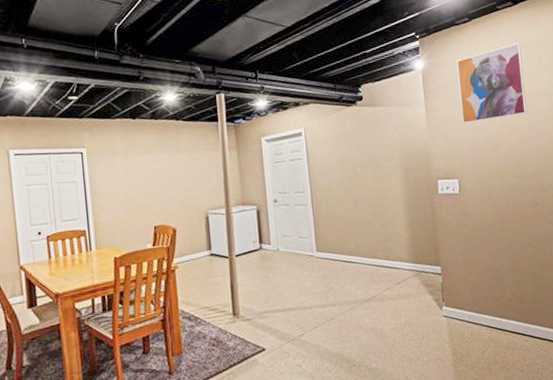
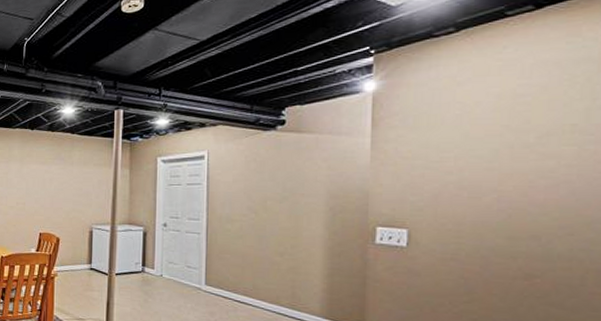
wall art: present [456,42,528,124] -> none [425,59,540,162]

